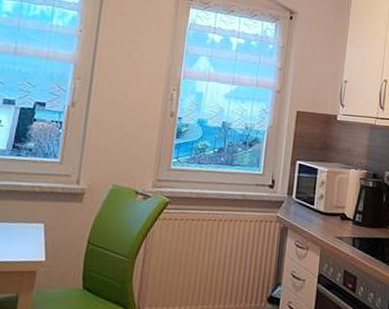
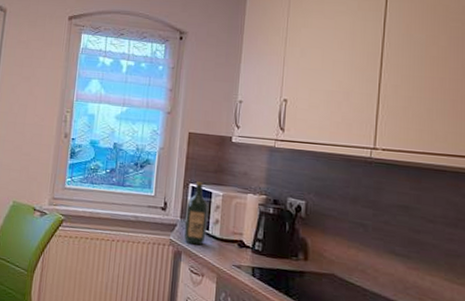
wine bottle: none [290,159,315,220] -> present [183,181,209,246]

